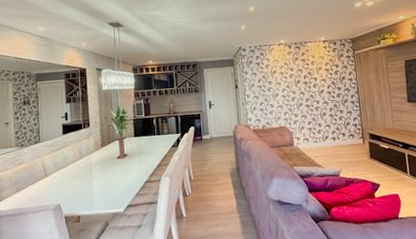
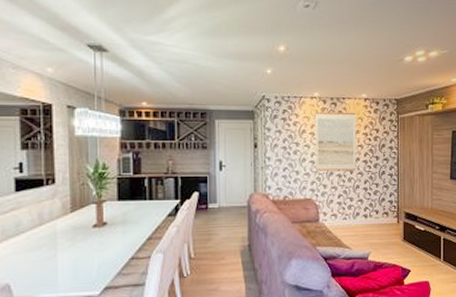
wall art: none [283,52,321,104] -> present [315,111,357,171]

